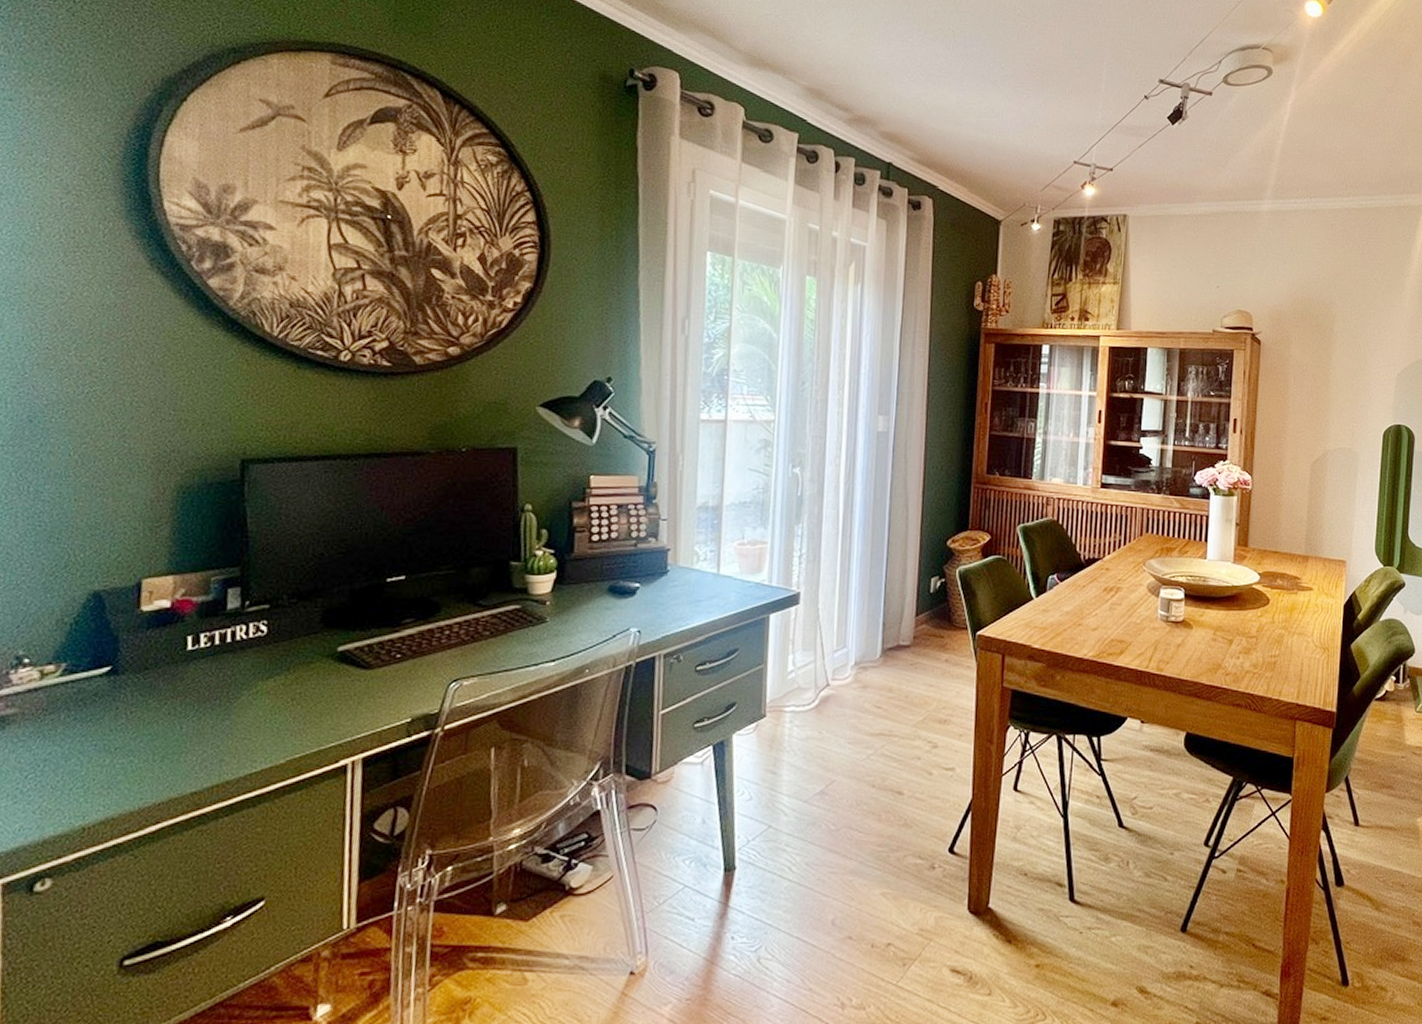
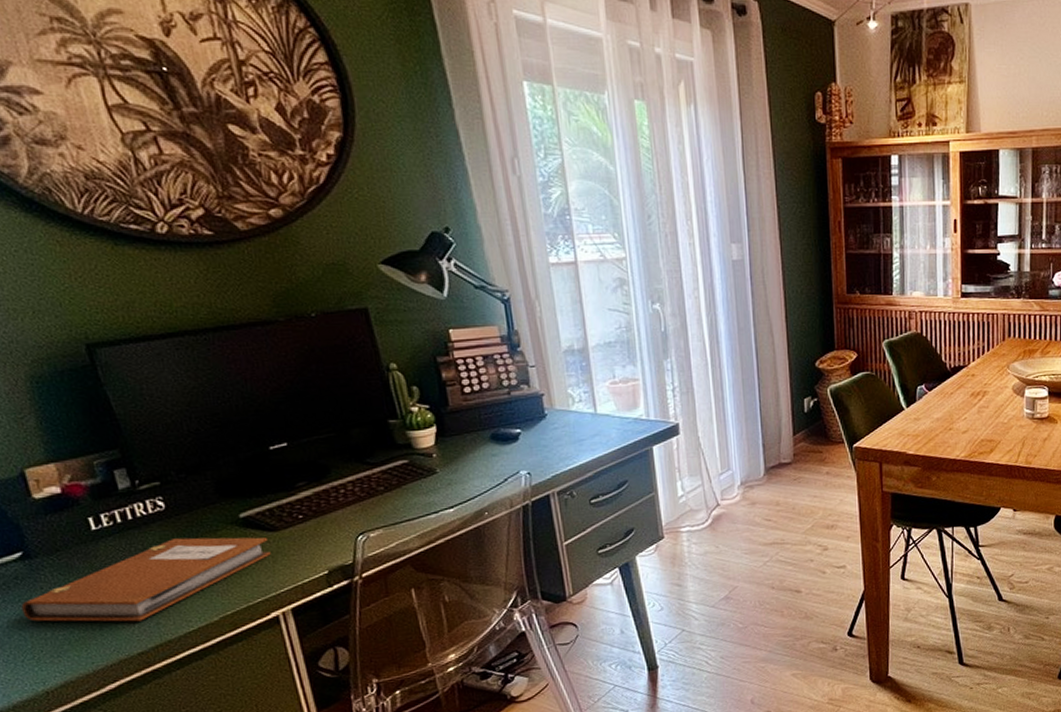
notebook: none [89,667,358,756] -> present [21,537,271,622]

